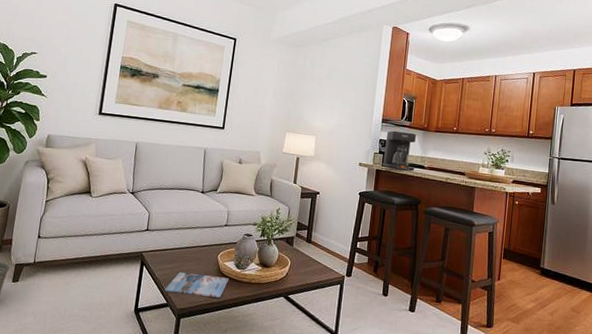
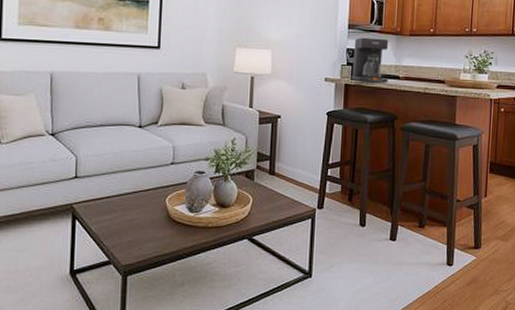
magazine: present [164,272,230,298] -> none [104,223,182,248]

